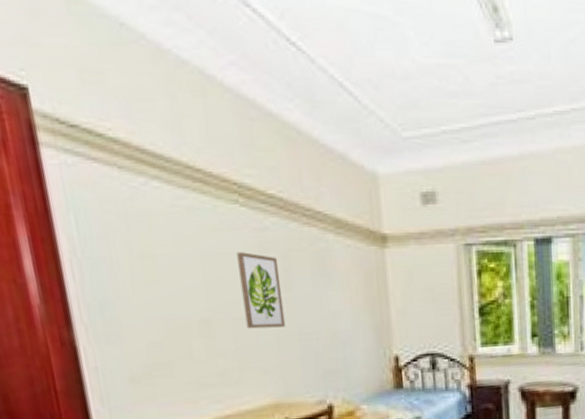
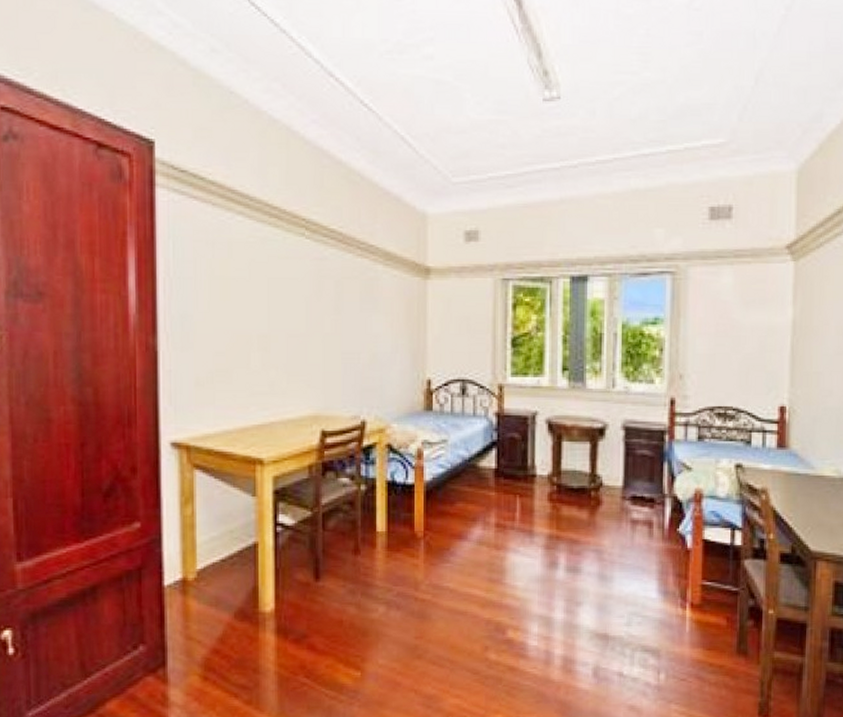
wall art: present [237,252,286,329] -> none [298,278,332,346]

